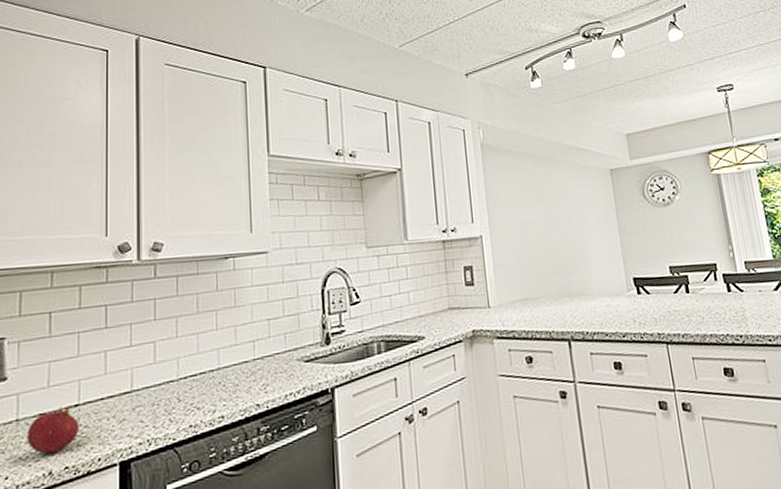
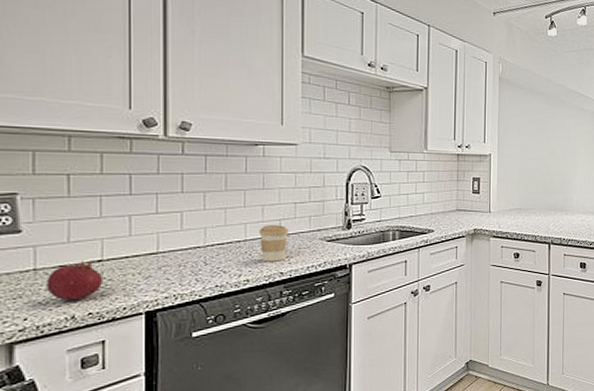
coffee cup: none [233,347,263,393] -> present [259,225,289,262]

